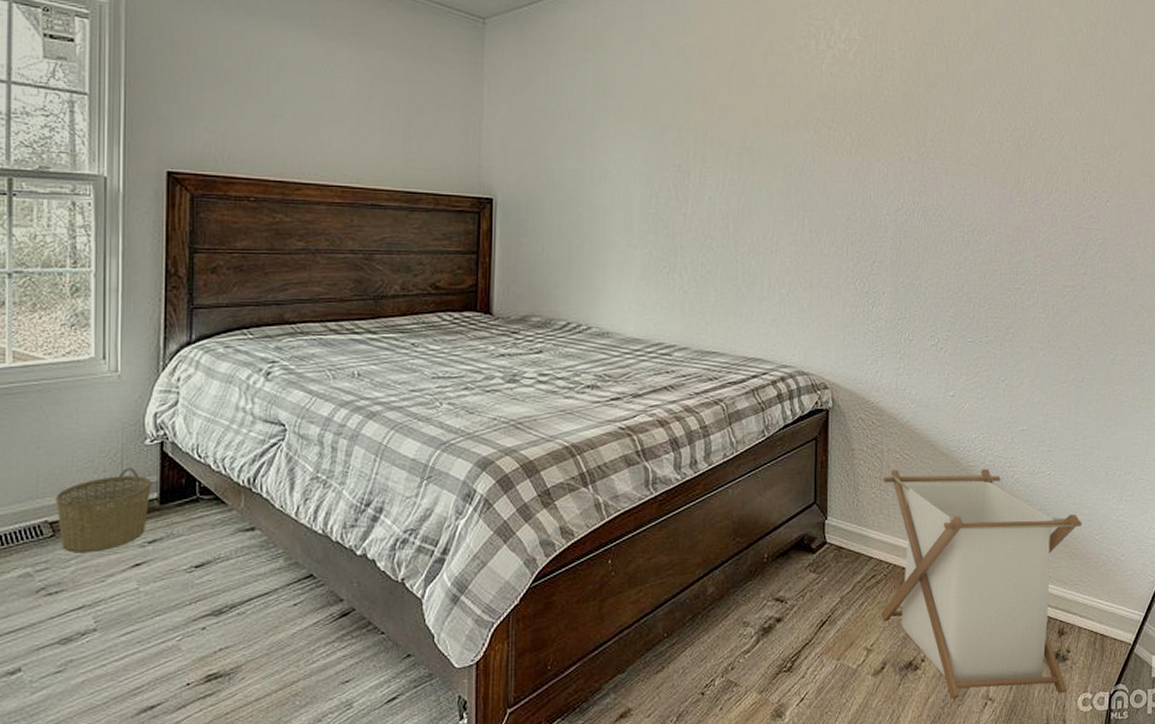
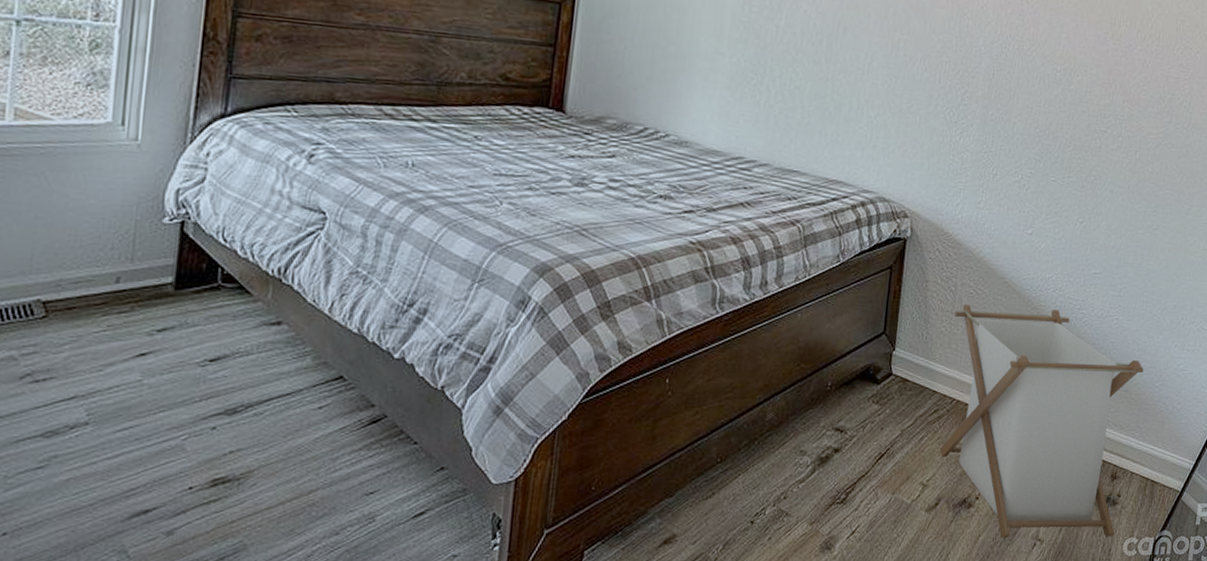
basket: present [55,468,151,553] -> none [51,247,167,338]

